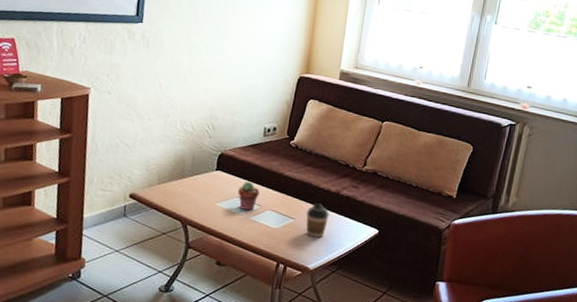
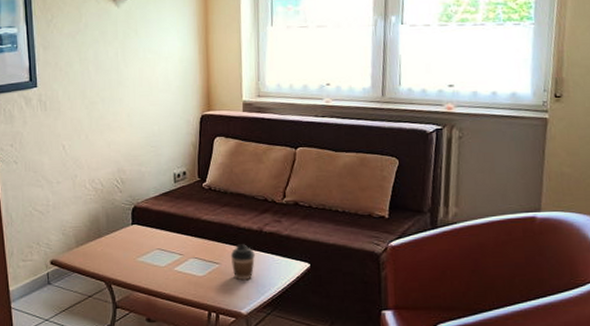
potted succulent: present [238,181,260,212] -> none [157,231,179,262]

